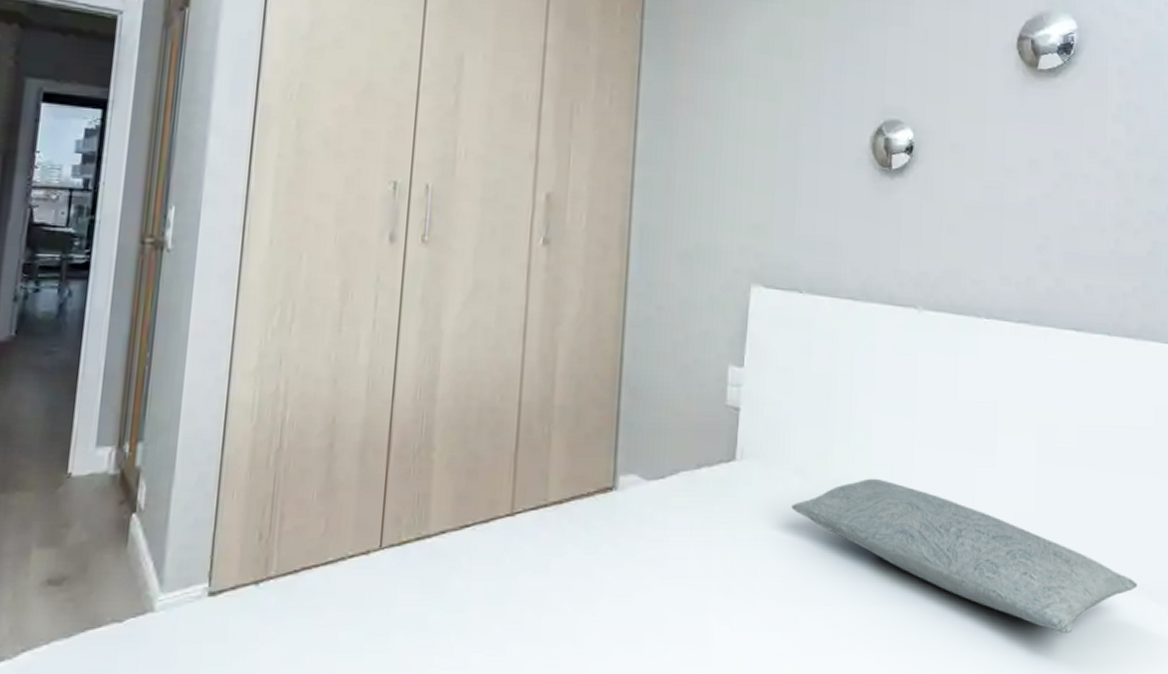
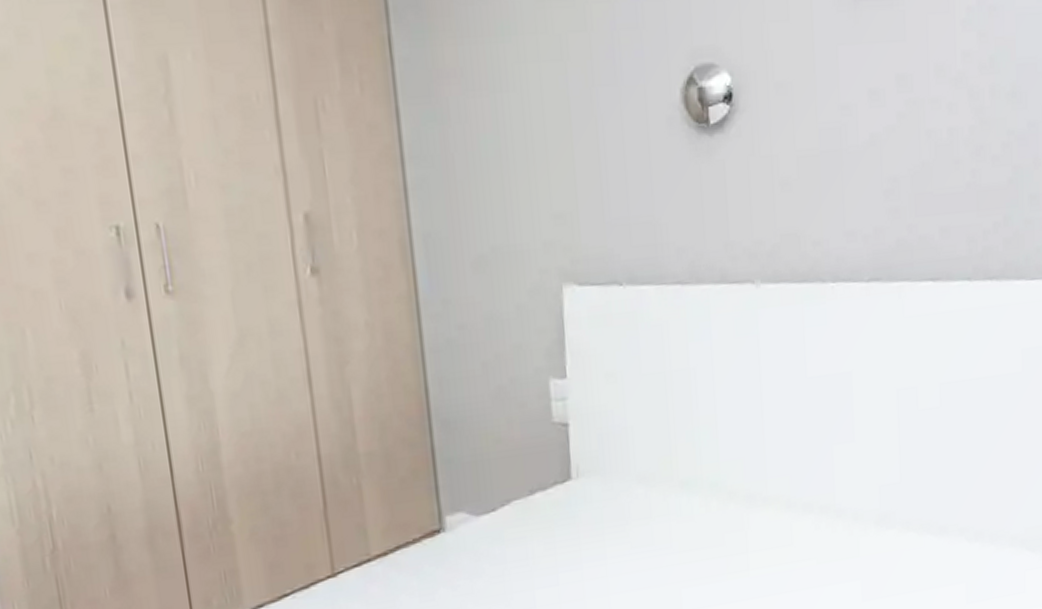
pillow: present [791,478,1138,634] -> none [639,473,1010,596]

